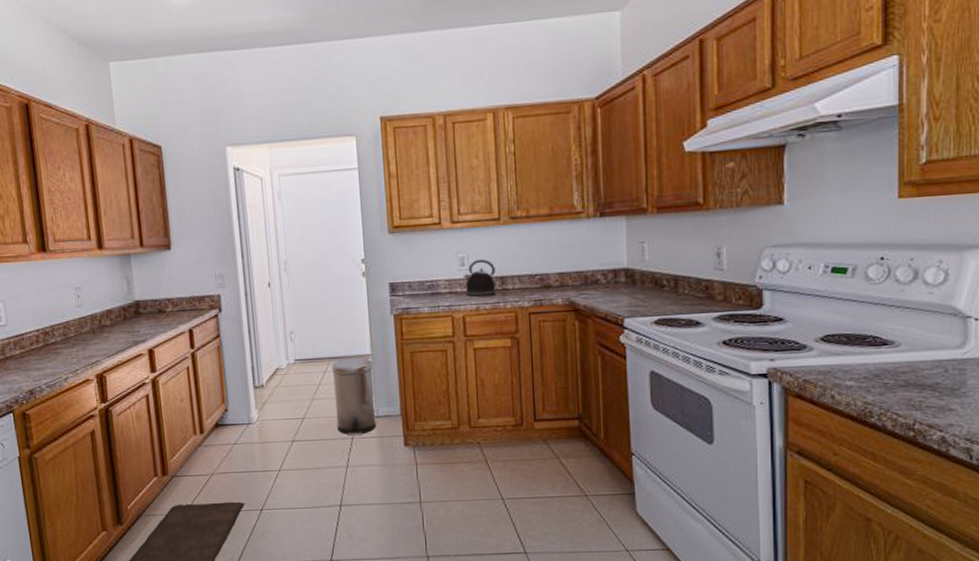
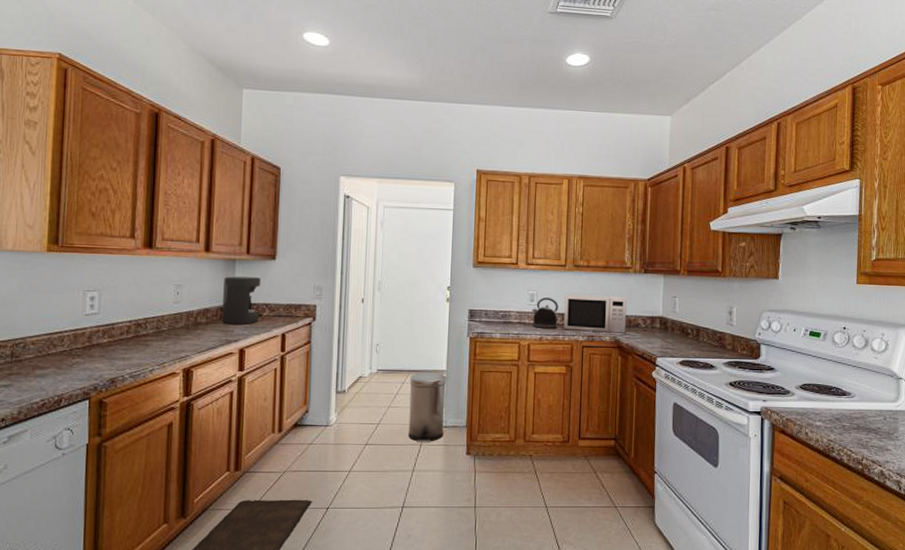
coffee maker: none [121,271,163,325] -> present [222,276,260,325]
microwave: none [502,248,582,296] -> present [563,293,627,333]

